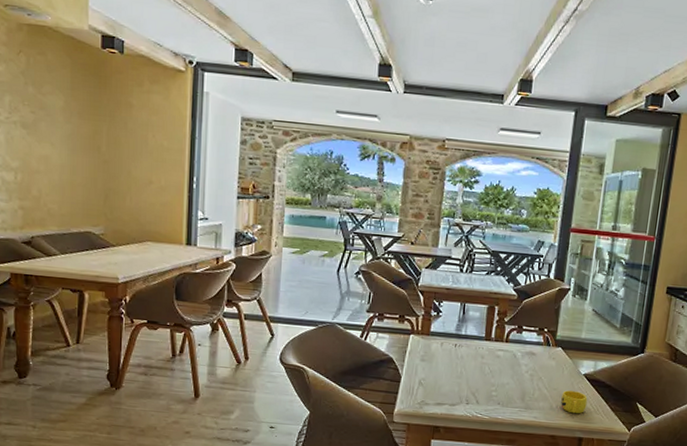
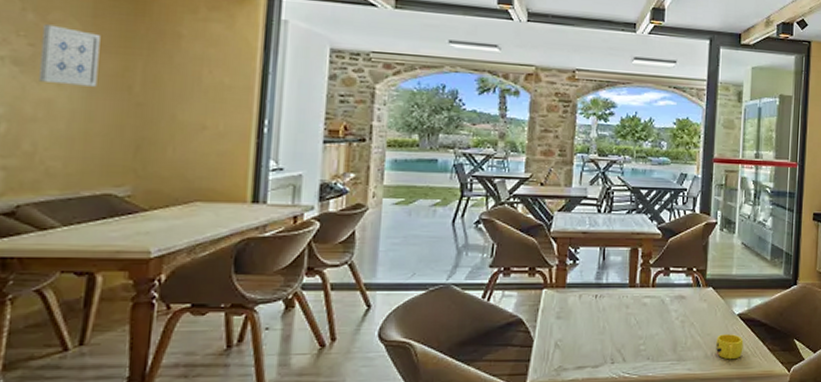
wall art: none [40,96,77,147] -> present [39,24,100,87]

